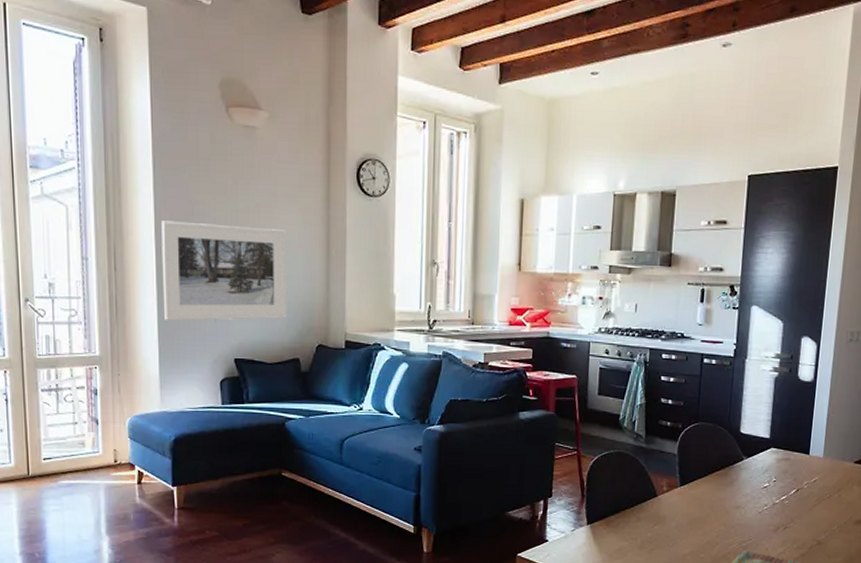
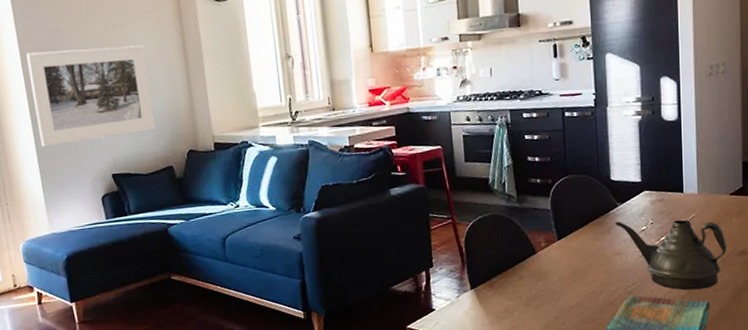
teapot: none [739,475,845,553] -> present [615,220,726,290]

